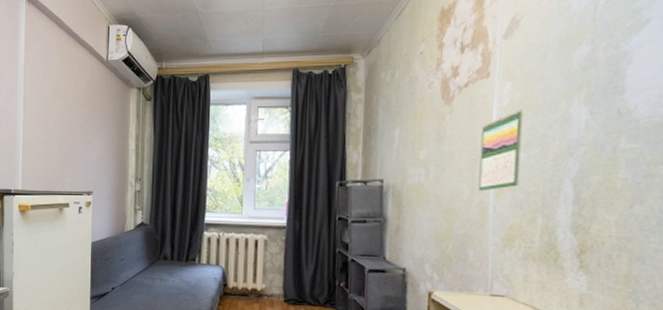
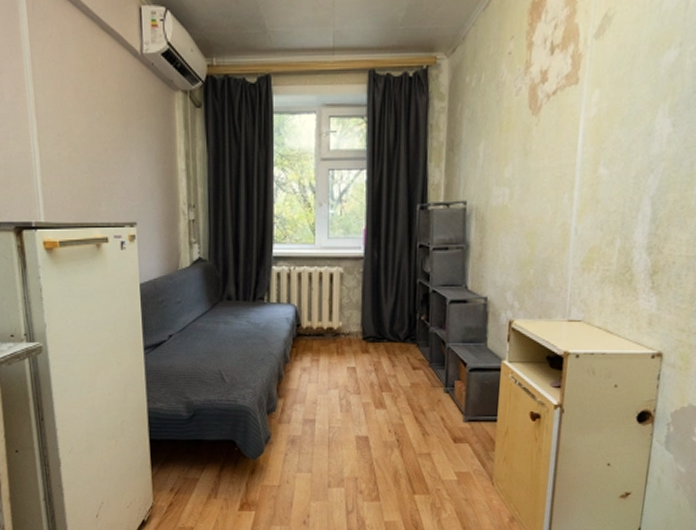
calendar: present [478,110,524,192] -> none [561,121,610,212]

